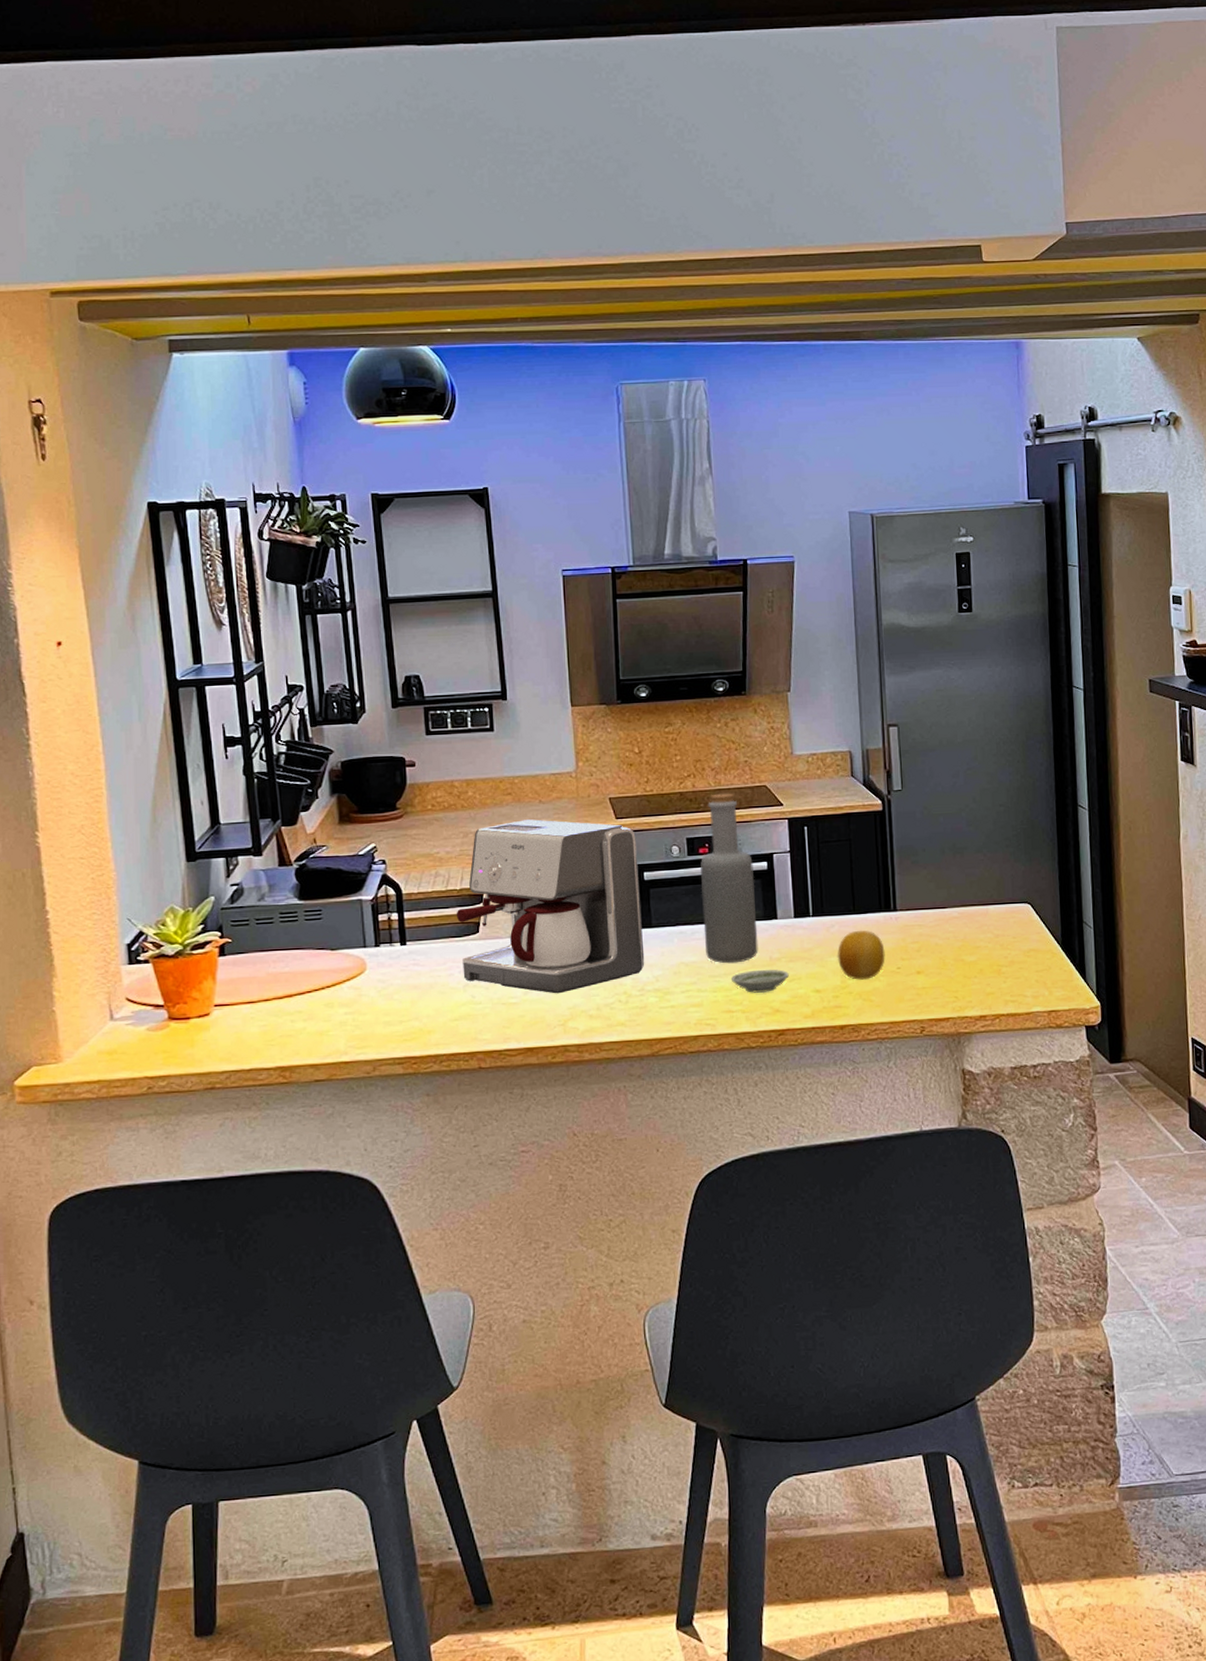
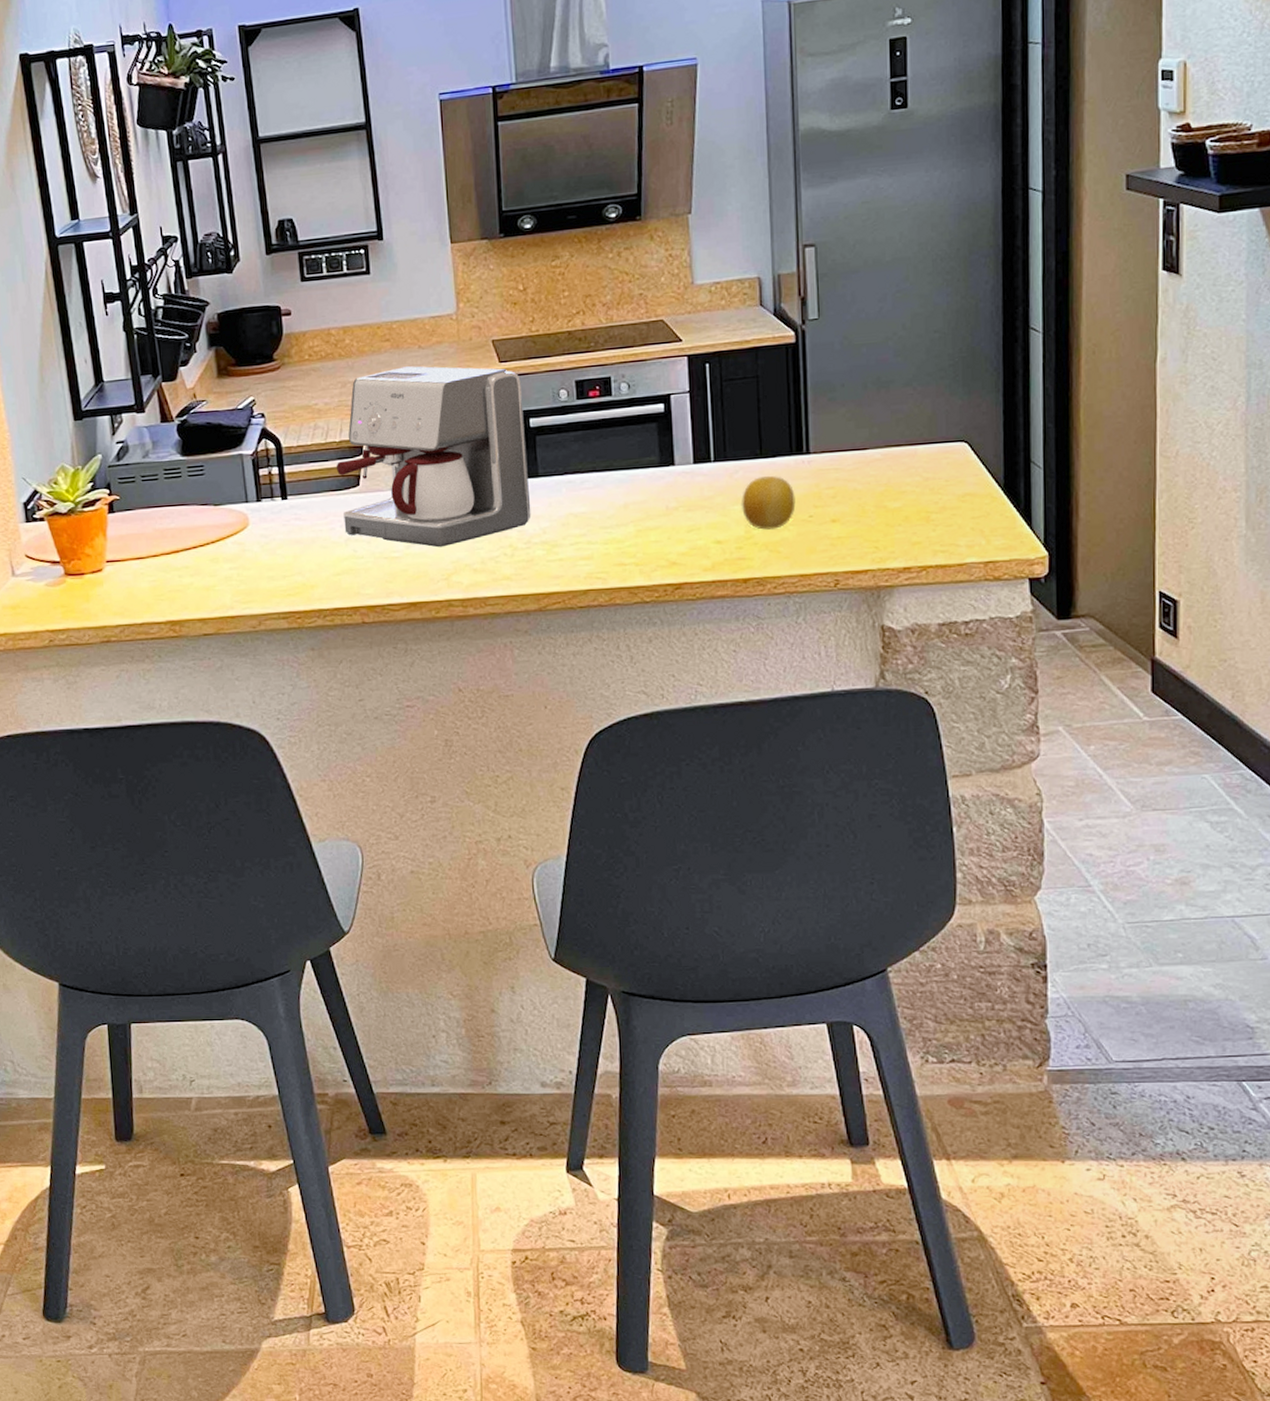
bottle: present [700,793,758,964] -> none [591,330,654,514]
saucer: present [732,969,789,994] -> none [624,519,687,545]

